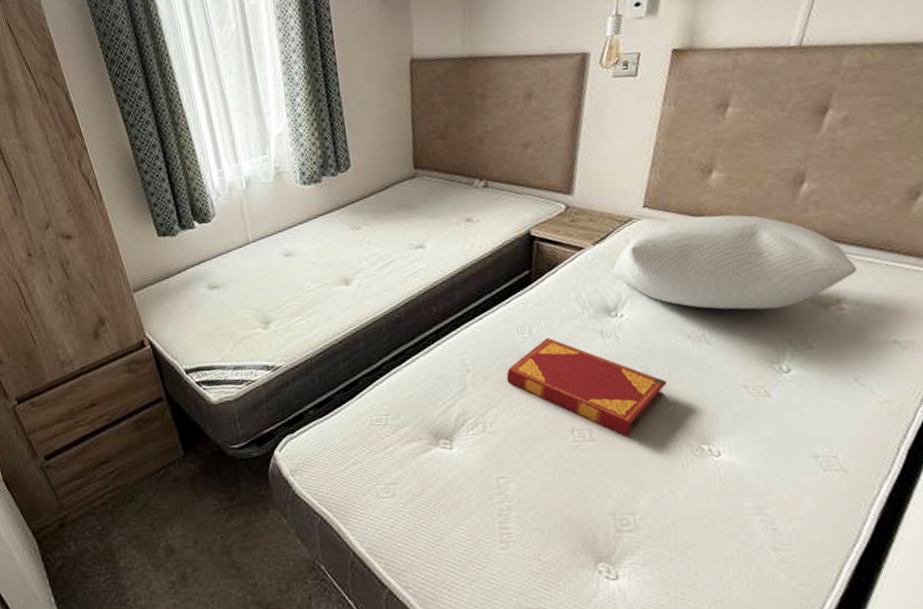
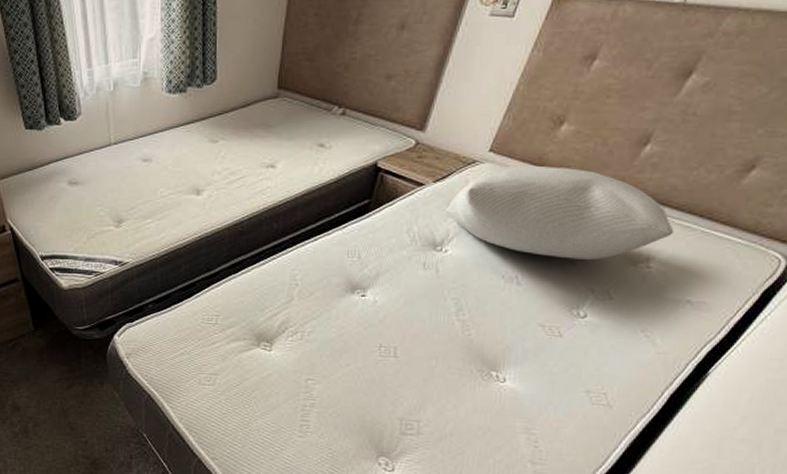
hardback book: present [506,338,667,437] -> none [330,264,473,358]

